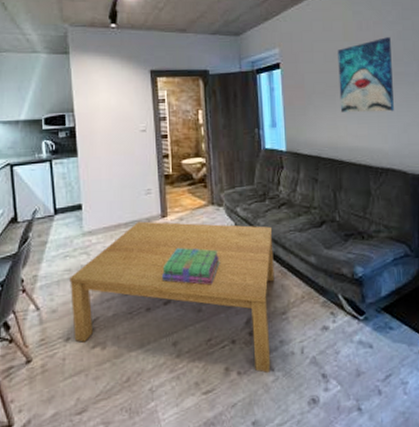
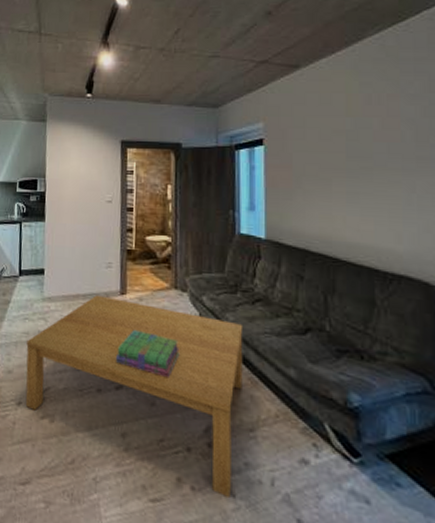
wall art: present [337,37,394,113] -> none [337,113,413,205]

